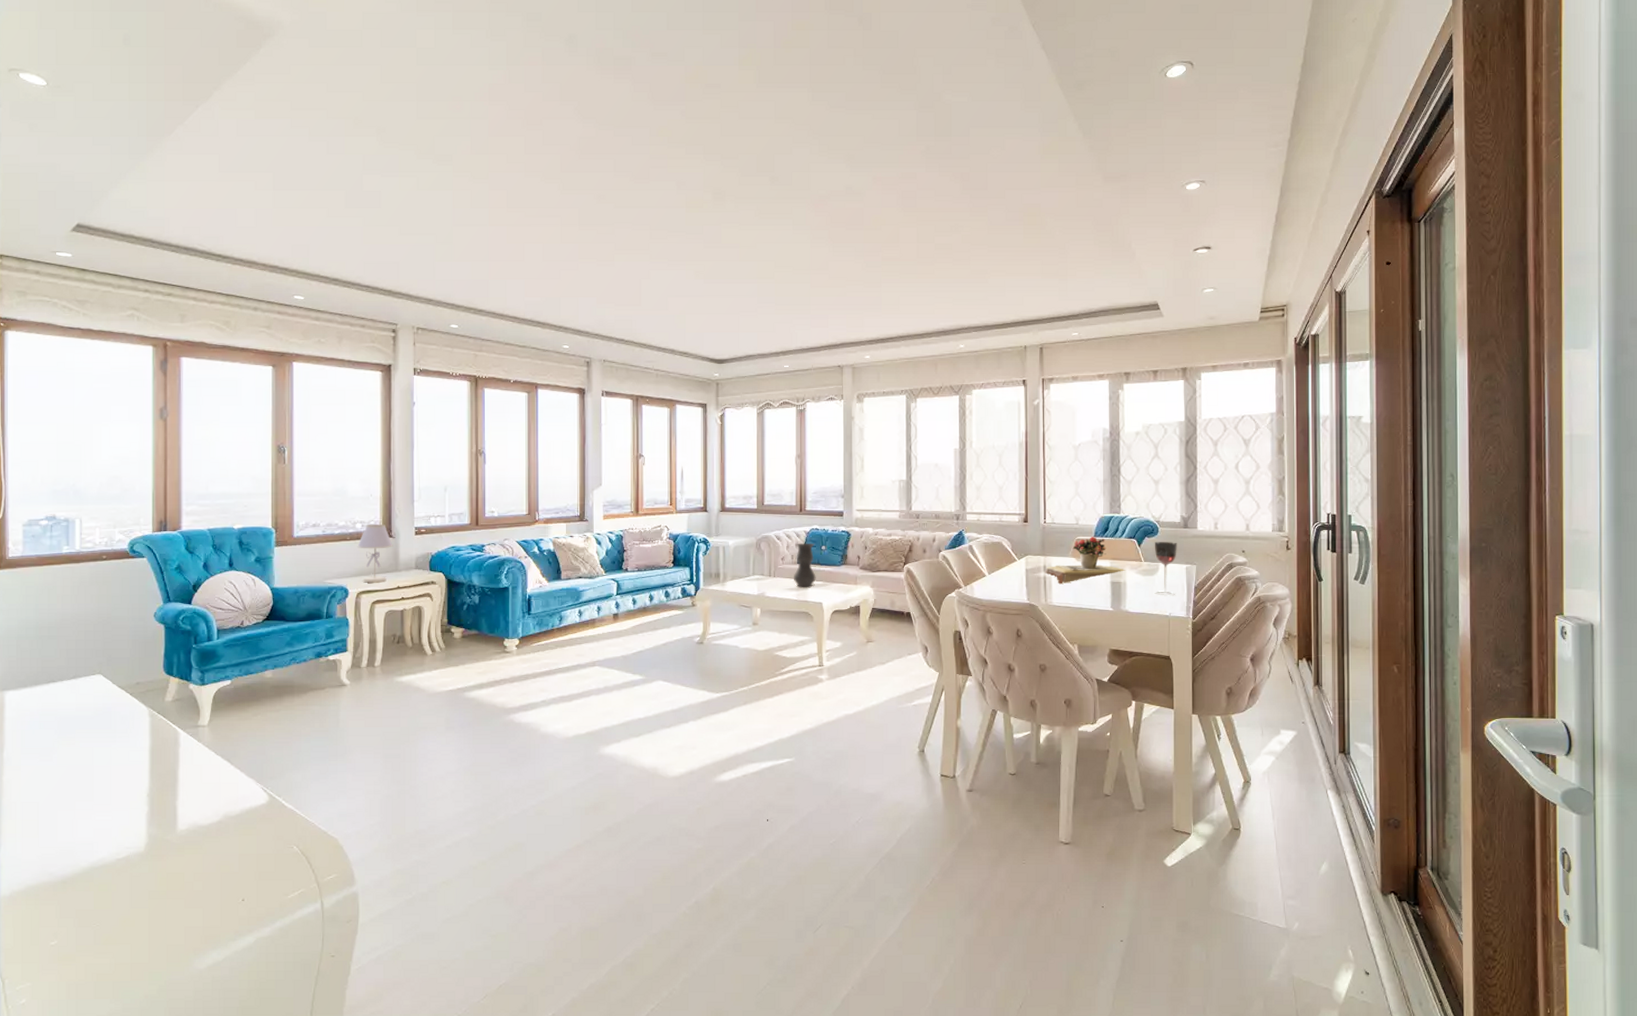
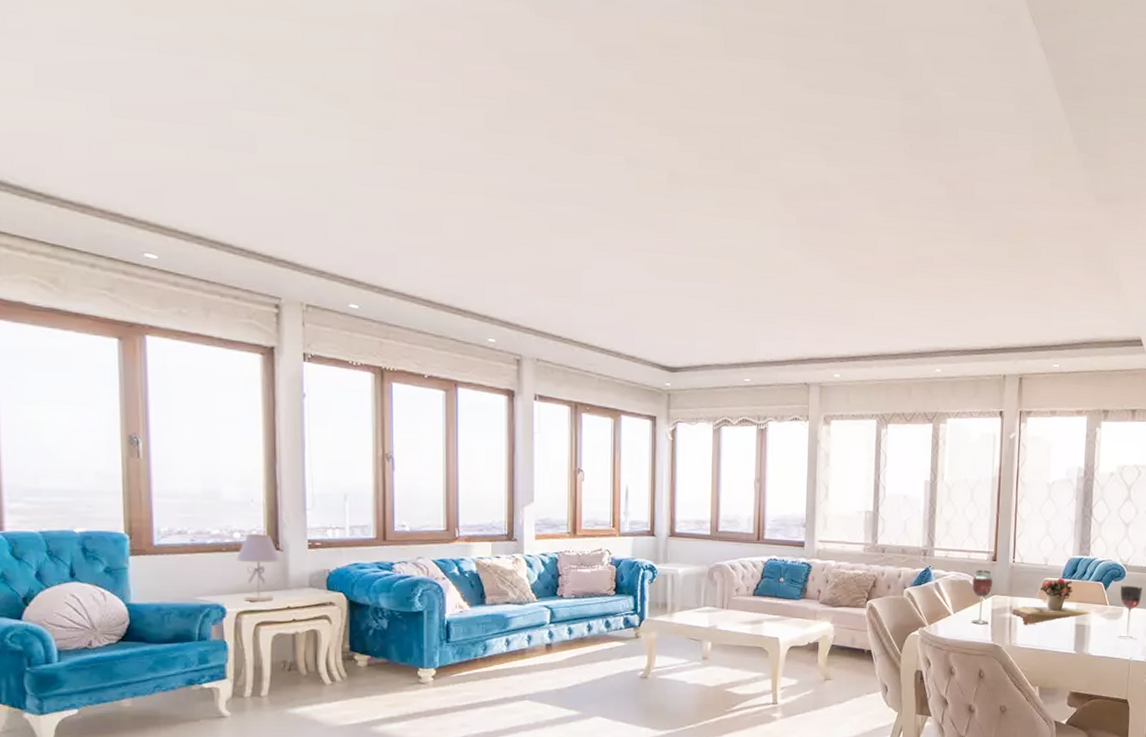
vase: present [793,543,816,588] -> none [747,573,773,622]
wineglass: none [1005,532,1026,584] -> present [971,570,993,624]

